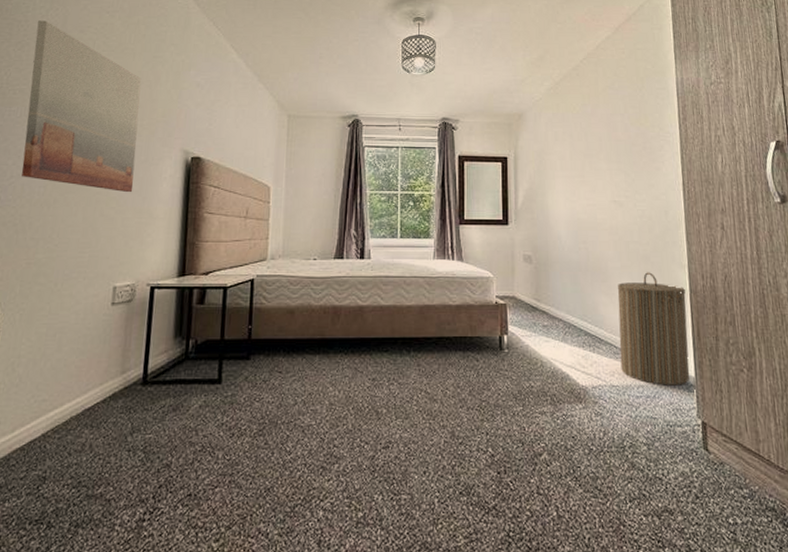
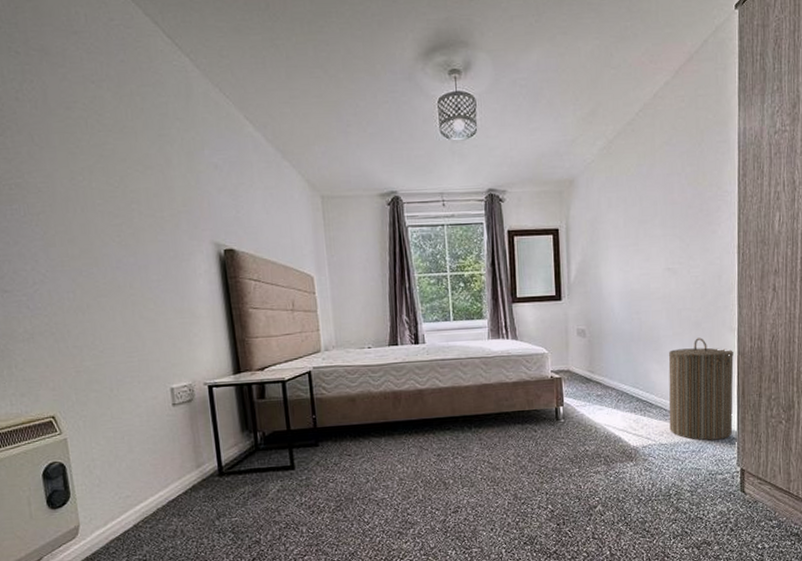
wall art: present [21,20,142,193] -> none [13,96,169,293]

